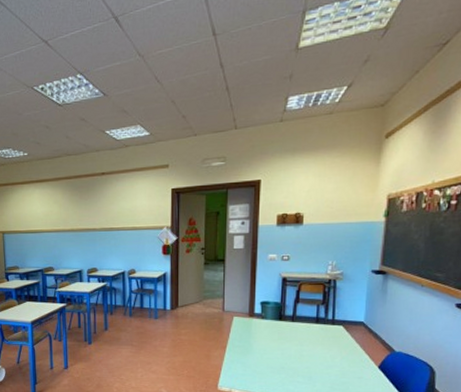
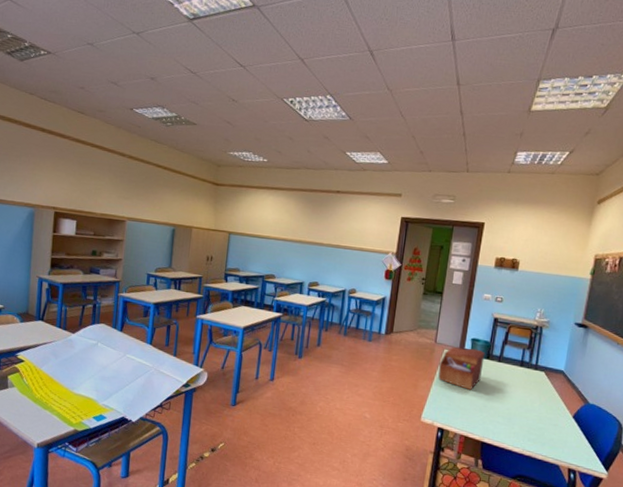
sewing box: none [229,312,277,353] -> present [438,347,485,390]

